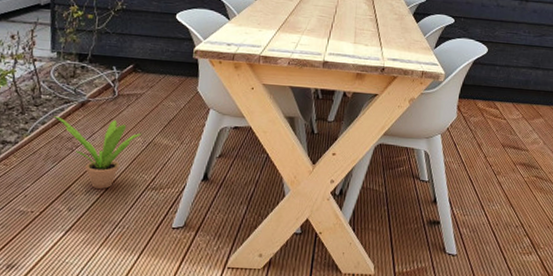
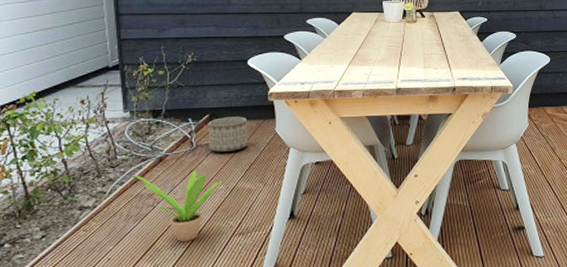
planter: none [130,69,171,106] -> present [208,116,248,153]

